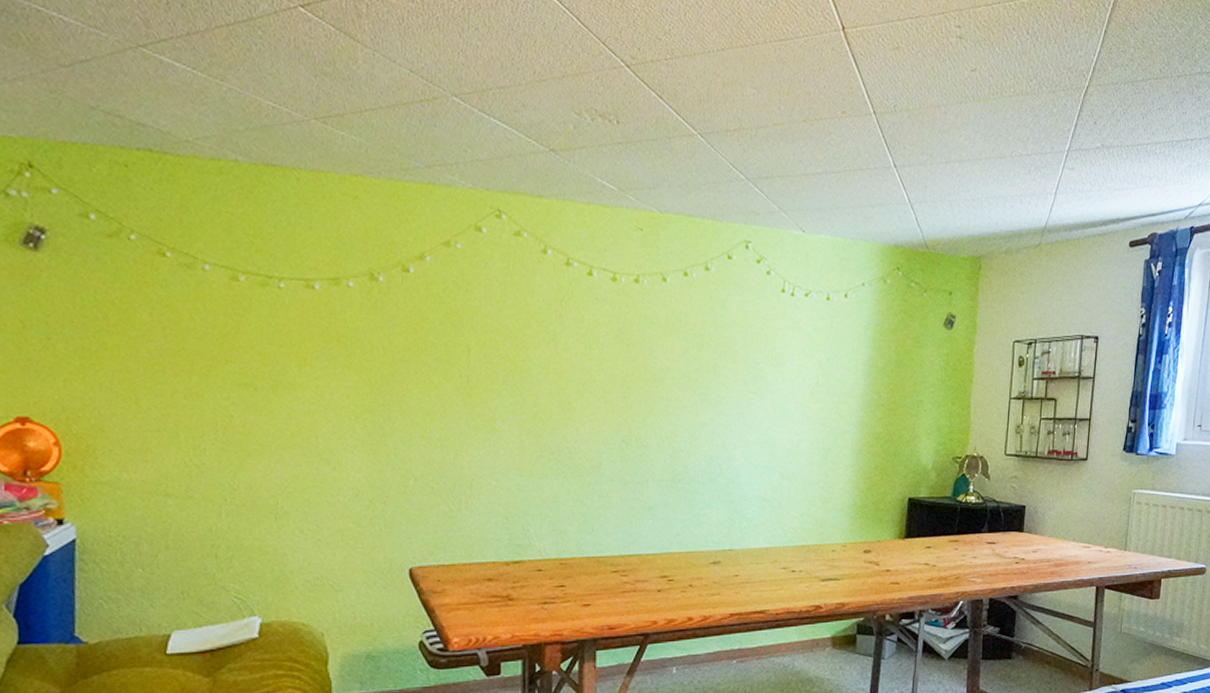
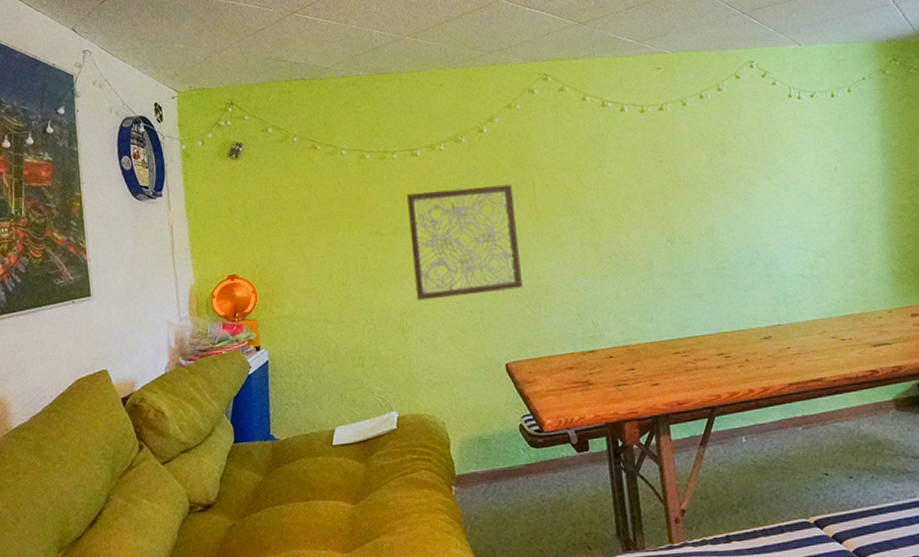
wall art: none [295,338,441,481] -> present [407,184,523,301]

